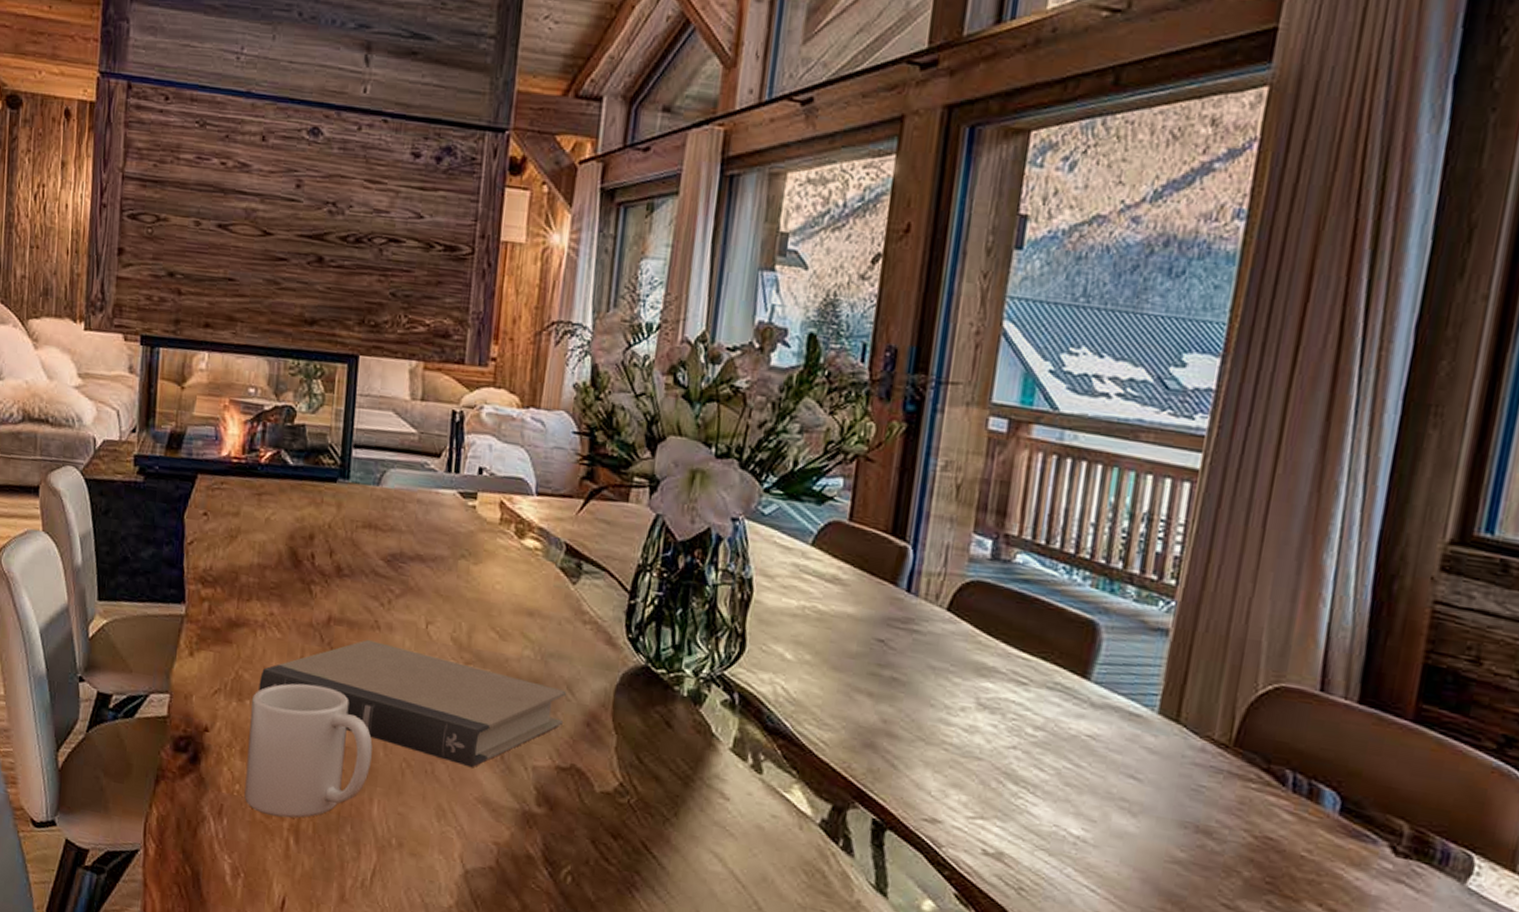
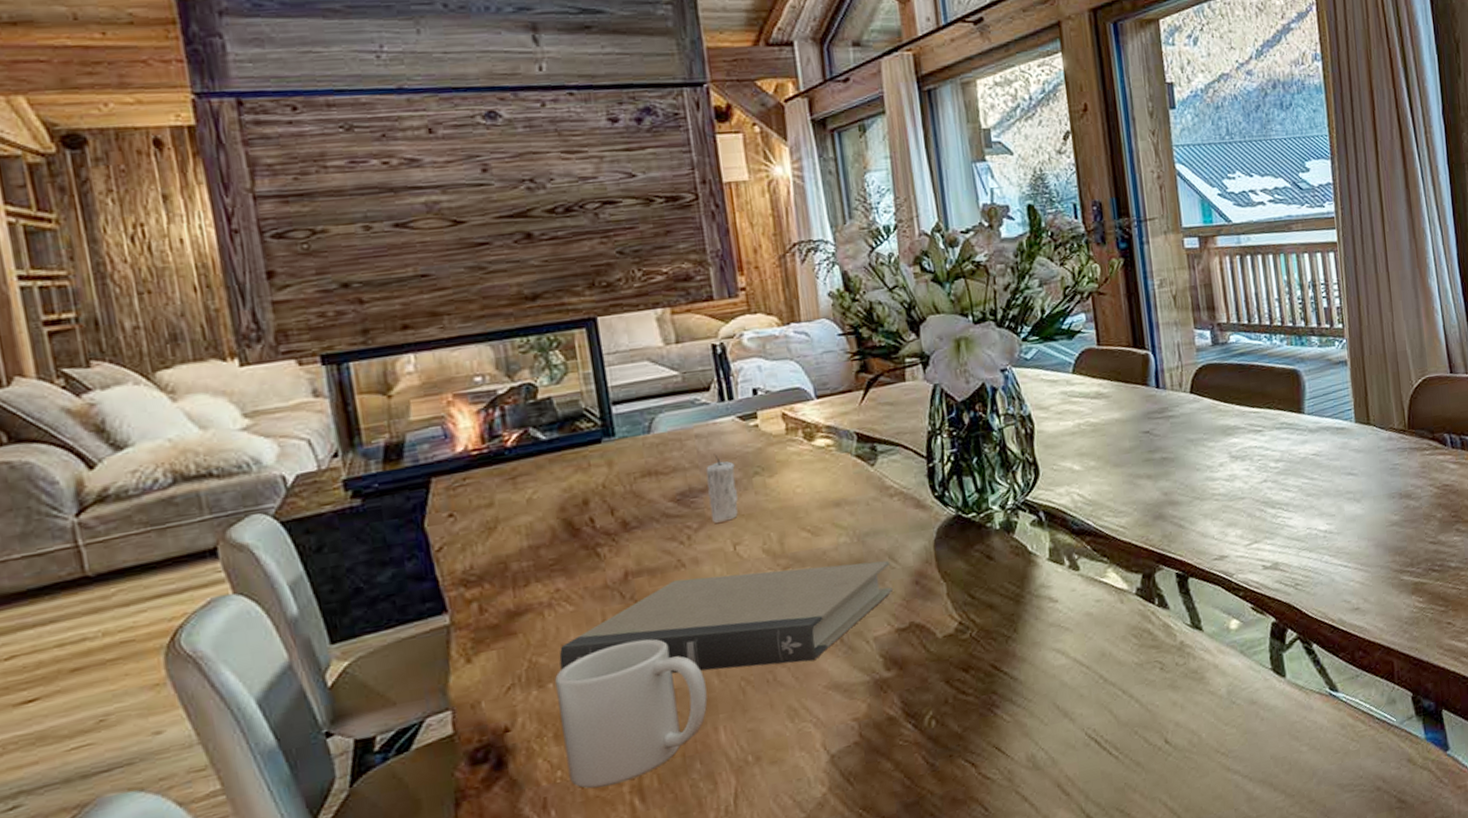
candle: none [413,523,446,598] -> present [706,453,739,524]

